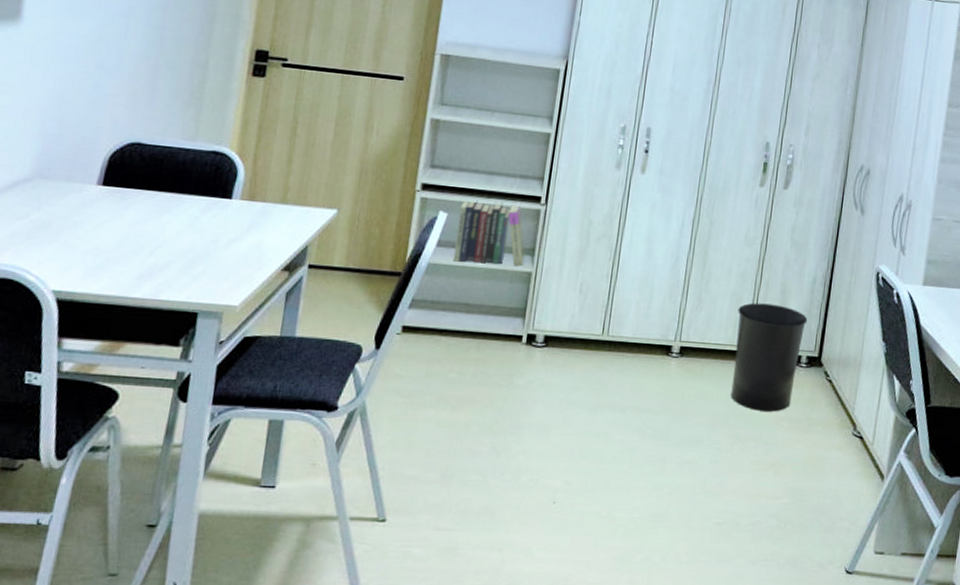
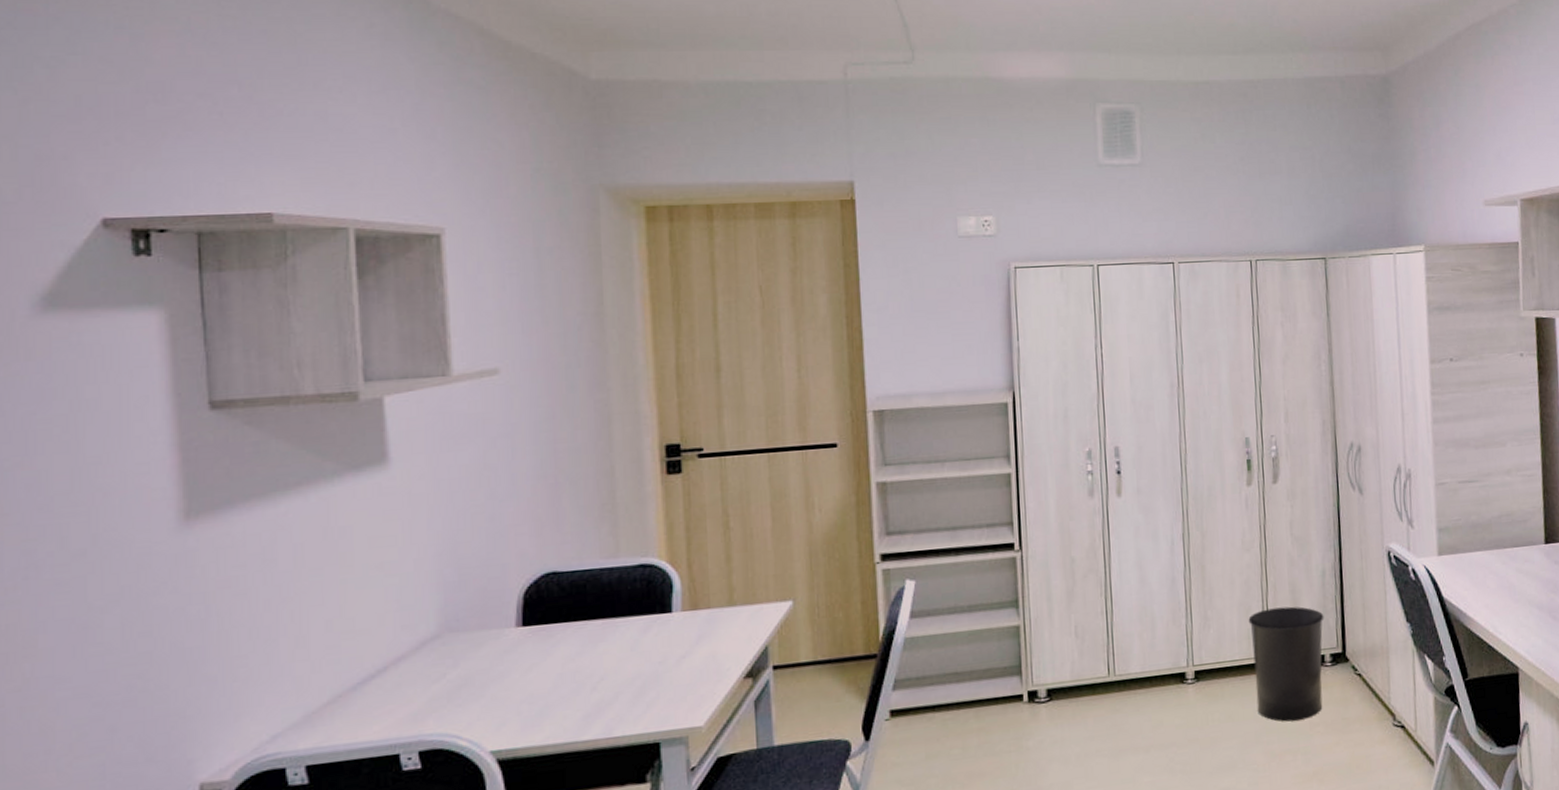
books: present [453,200,526,268] -> none [928,555,1010,630]

